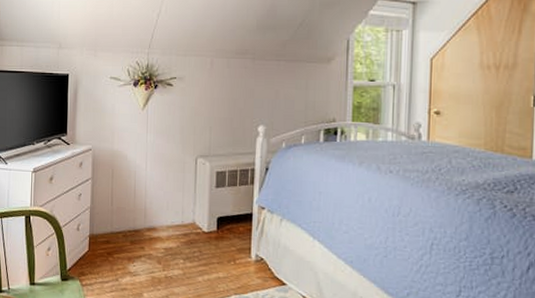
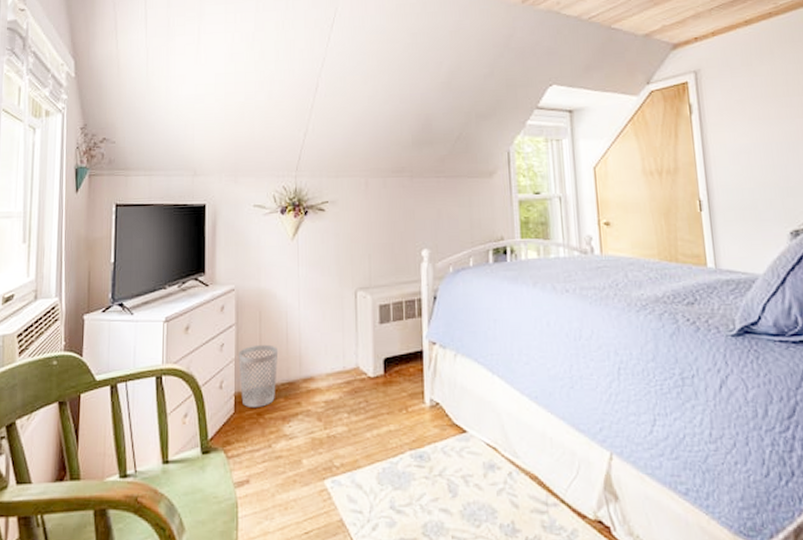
wastebasket: none [93,197,127,248] -> present [239,344,279,407]

